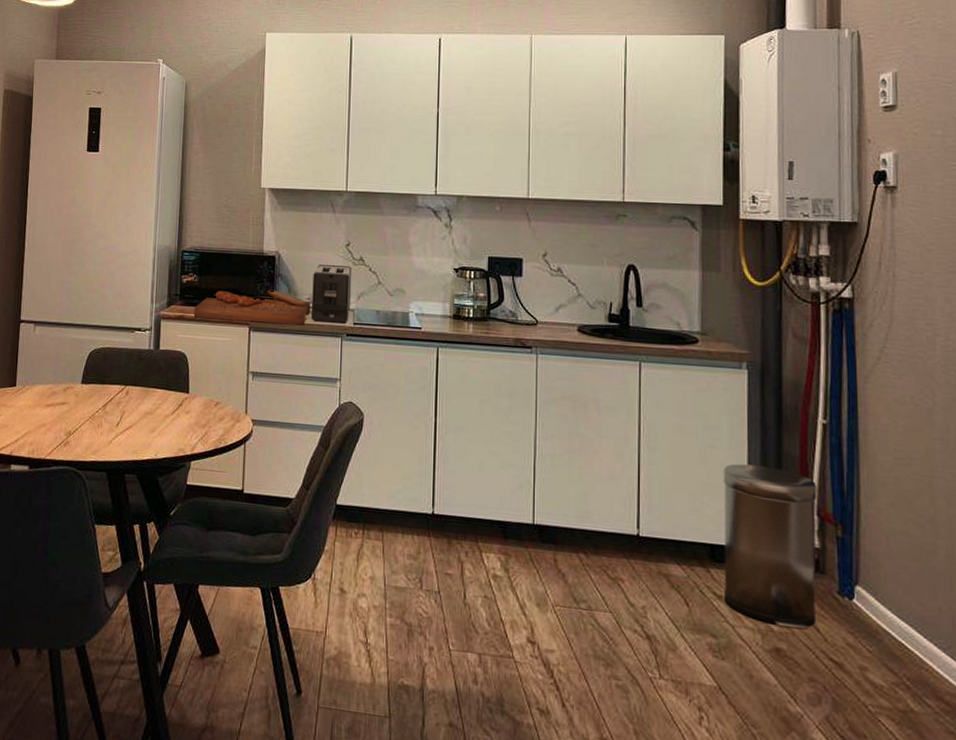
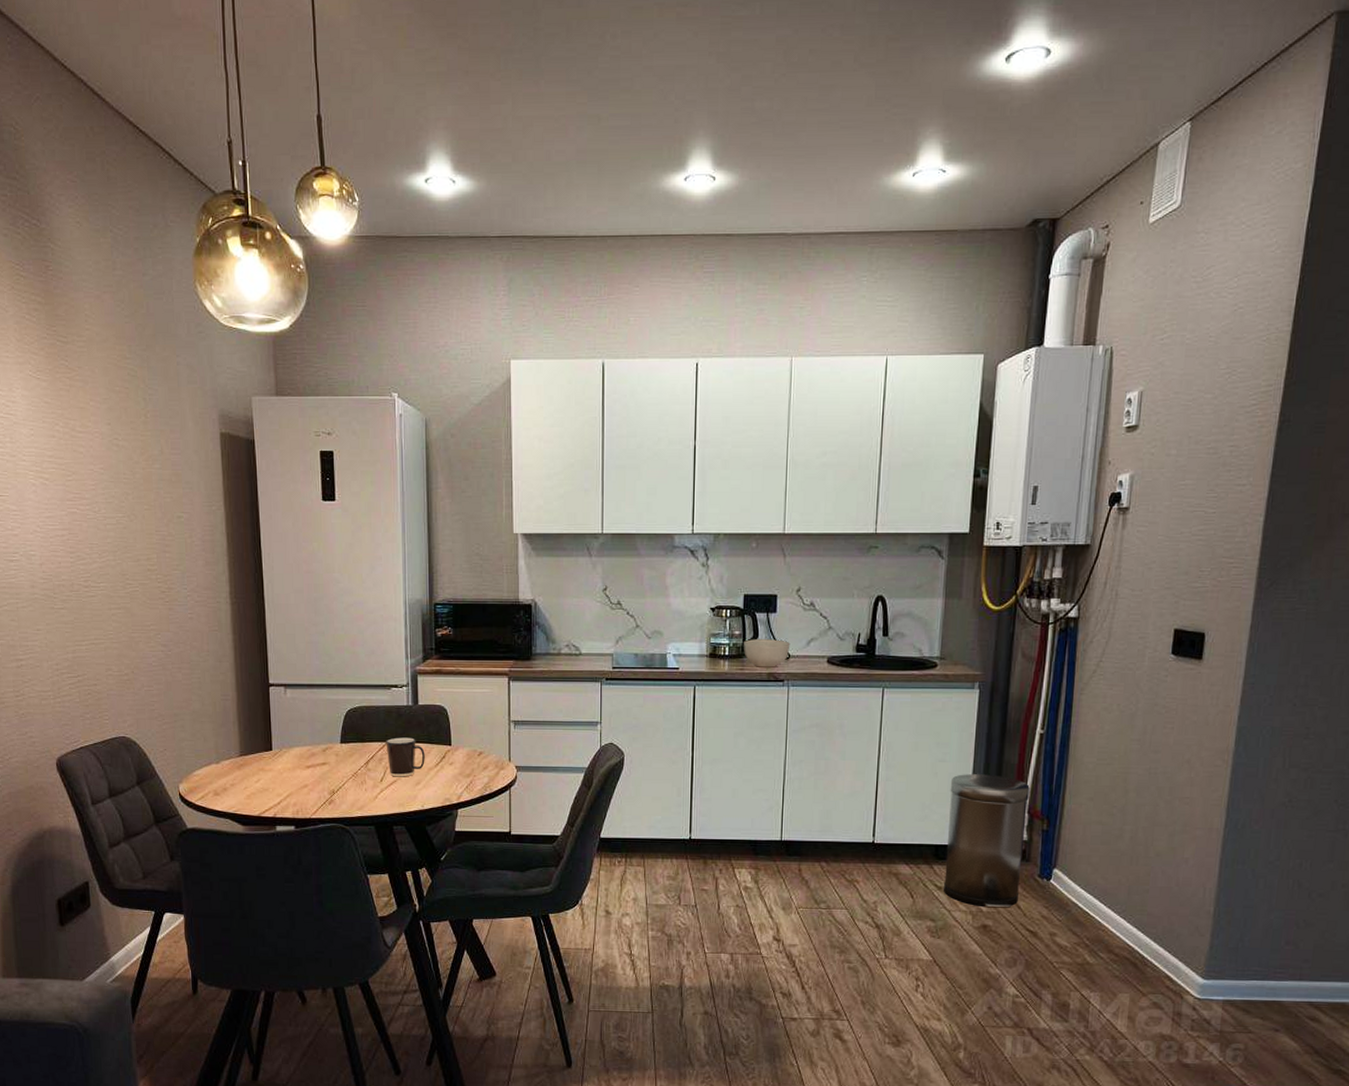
mug: none [125,381,162,423] -> present [386,737,425,777]
cutting board: present [193,289,311,326] -> none [451,638,569,673]
toaster: present [311,265,352,324] -> none [570,611,610,668]
bowl: none [489,302,538,334] -> present [744,639,791,669]

